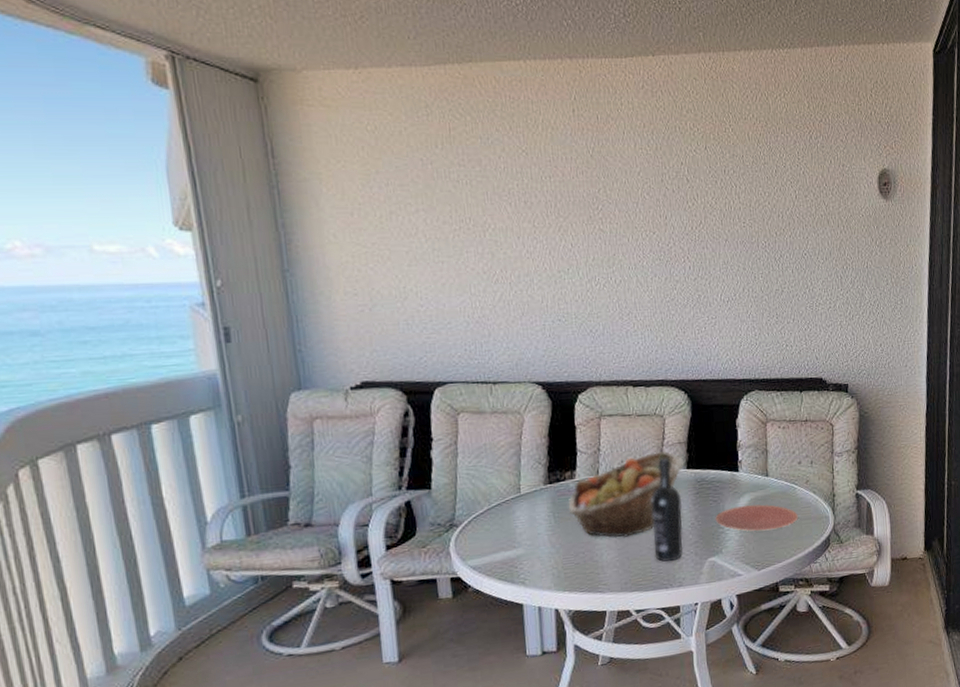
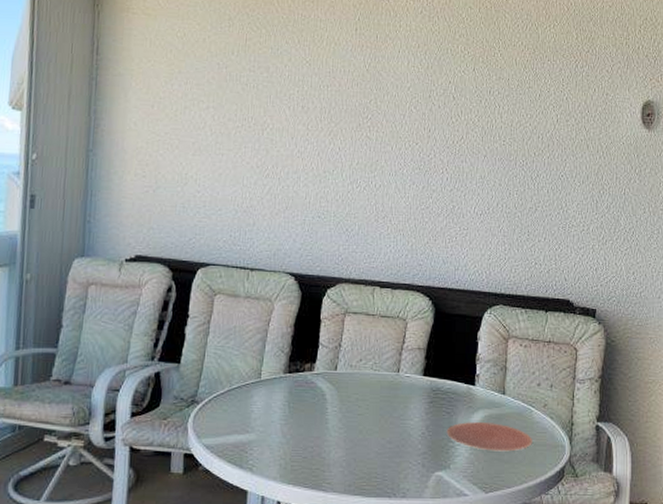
fruit basket: present [568,450,685,538] -> none [303,354,422,437]
wine bottle: present [650,458,683,562] -> none [381,362,415,470]

